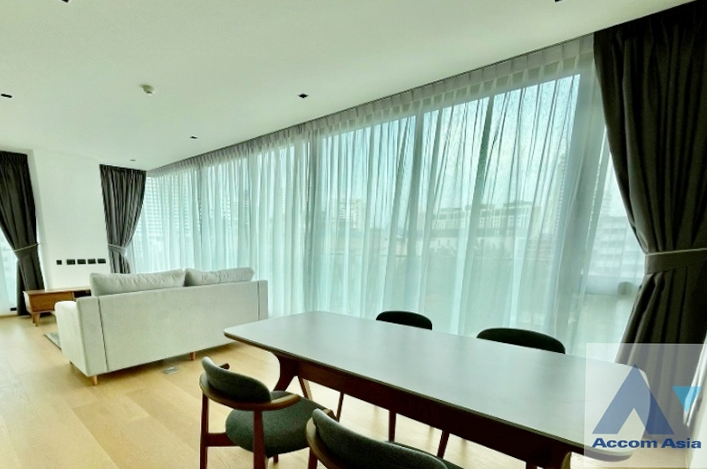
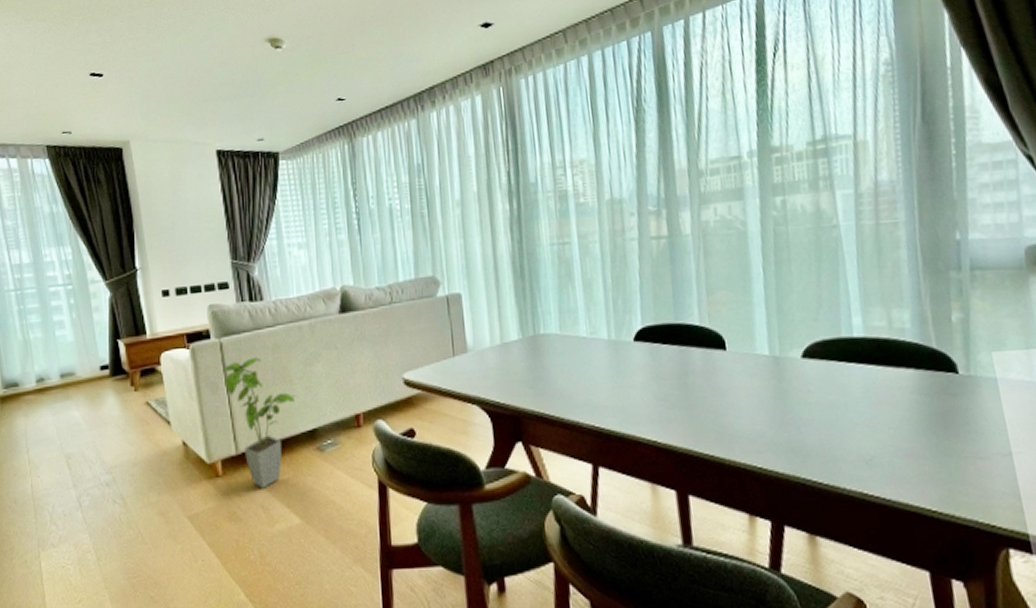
house plant: none [100,311,150,394] -> present [223,357,296,489]

